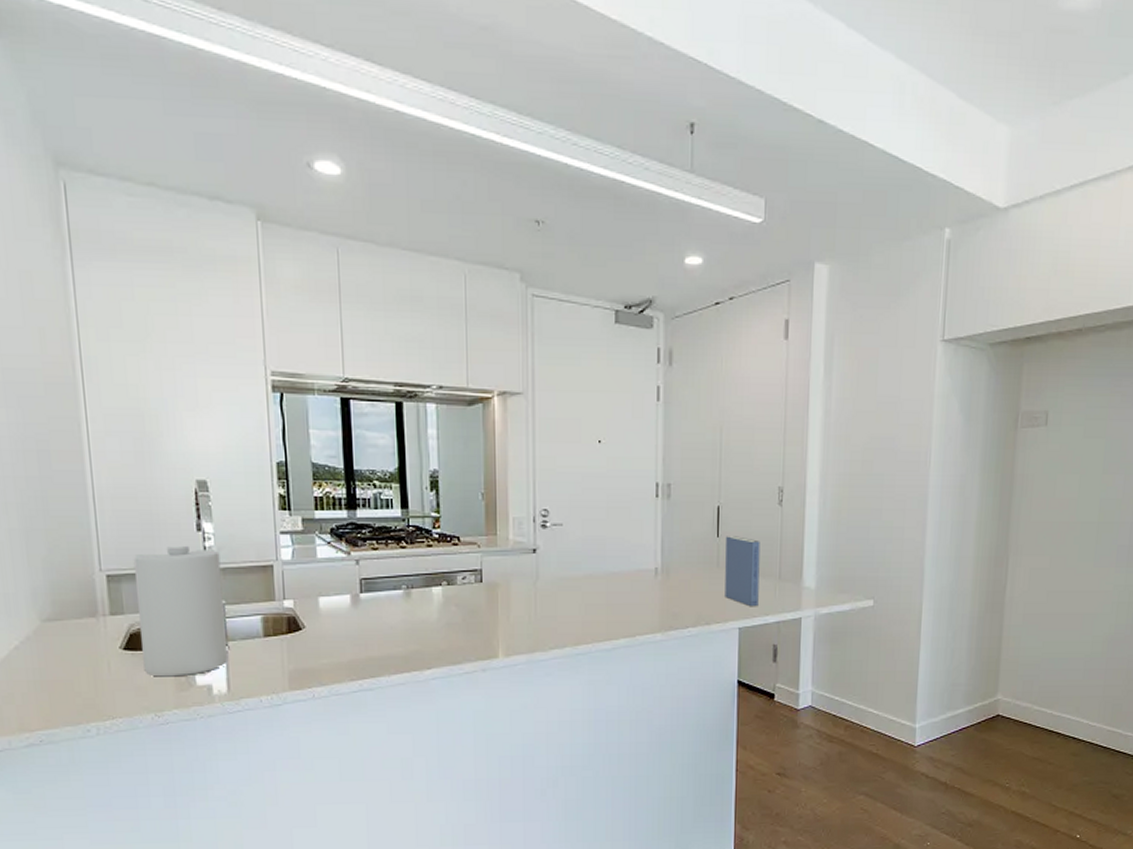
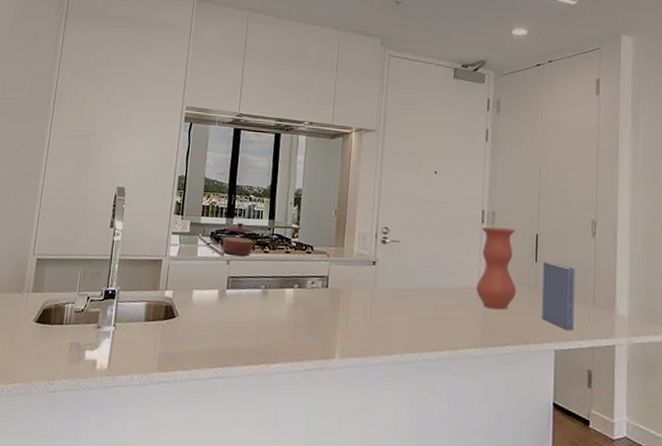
paper towel holder: present [133,545,227,677] -> none [47,238,124,350]
saucepan: none [343,514,389,555] -> present [220,222,256,257]
vase: none [652,502,697,591] -> present [475,227,517,310]

